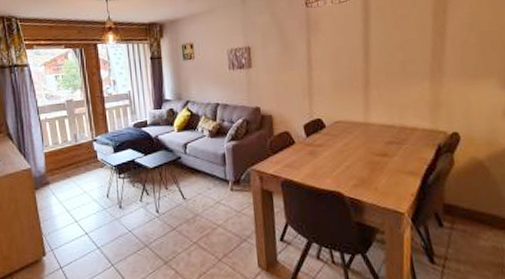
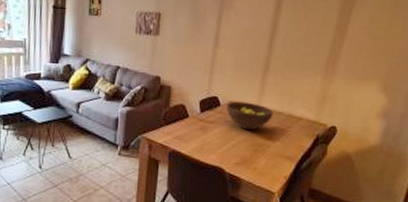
fruit bowl: none [332,119,384,149] -> present [226,101,273,131]

